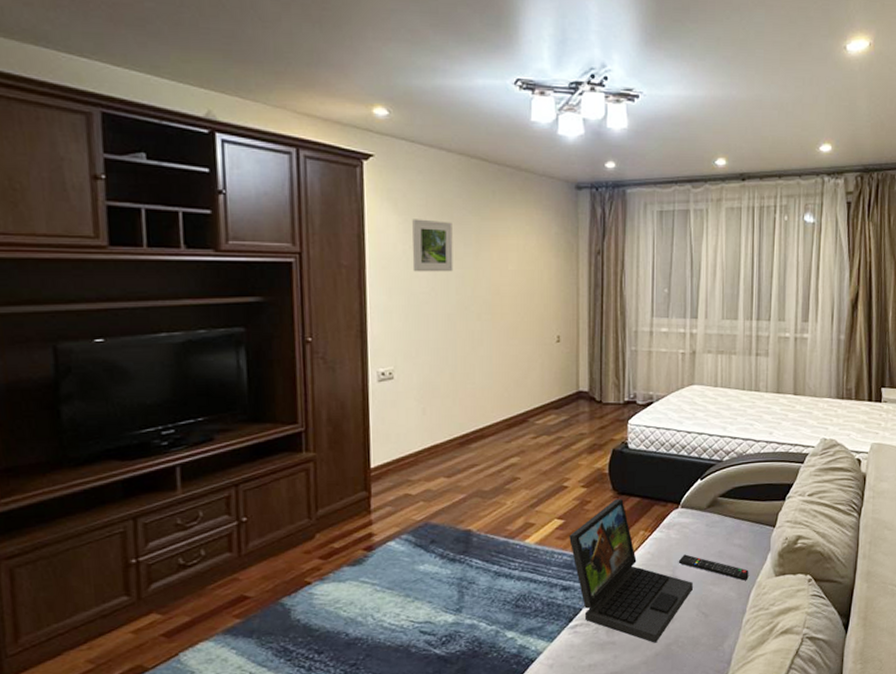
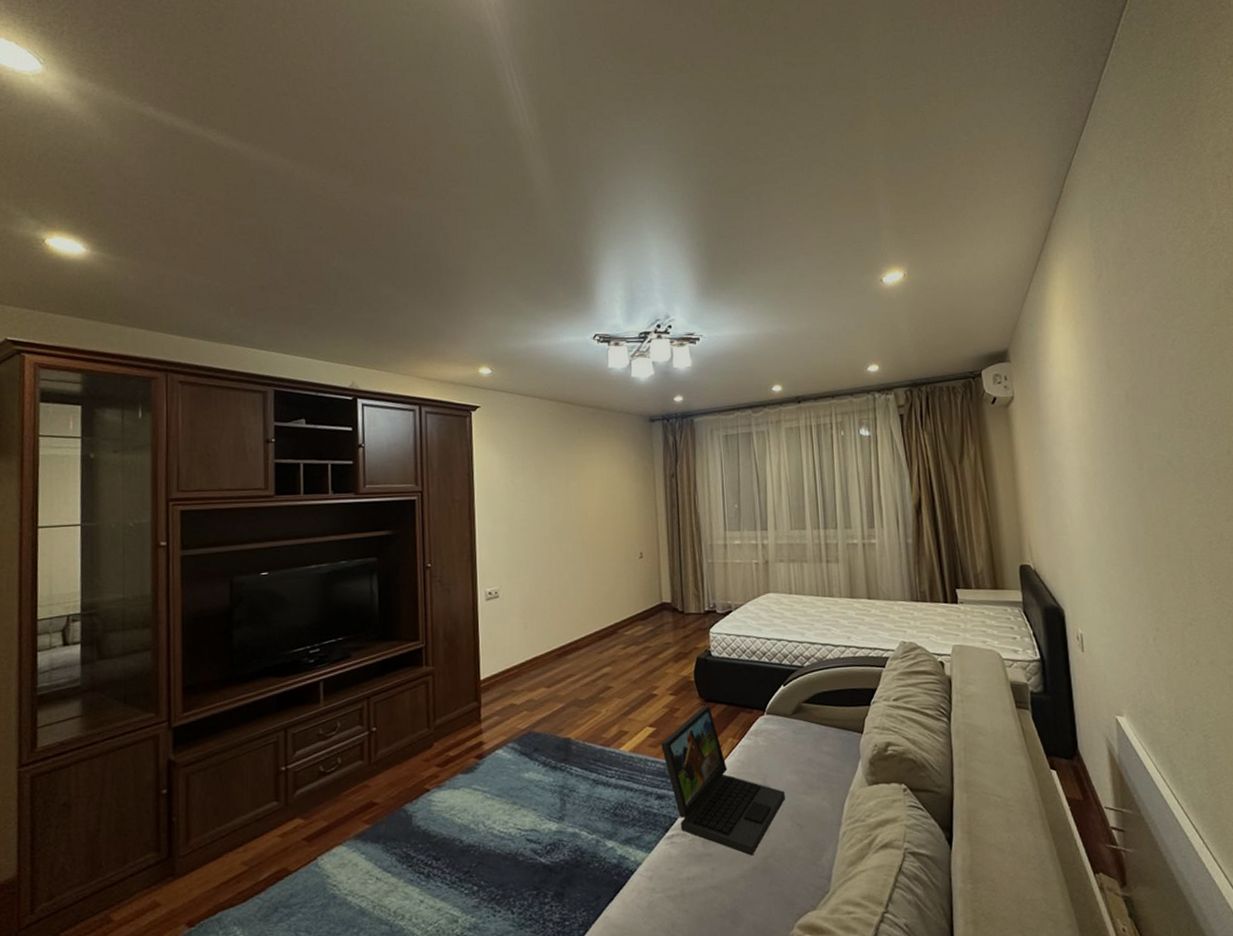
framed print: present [412,219,454,272] -> none [512,456,548,503]
remote control: present [678,554,749,581] -> none [768,762,841,790]

